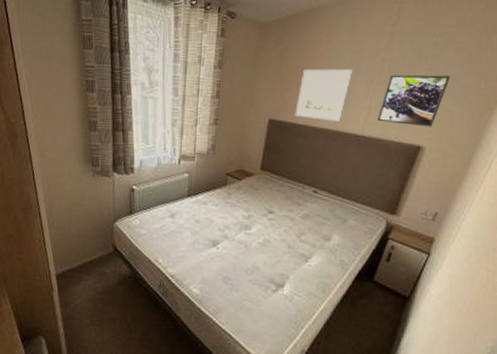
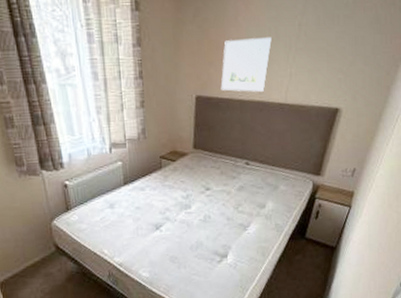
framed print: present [377,74,450,127] -> none [298,36,361,89]

